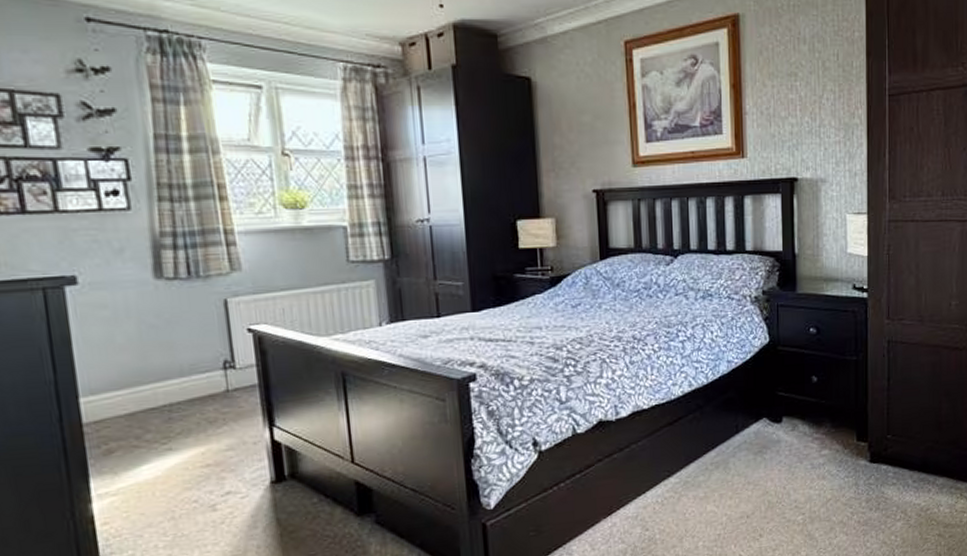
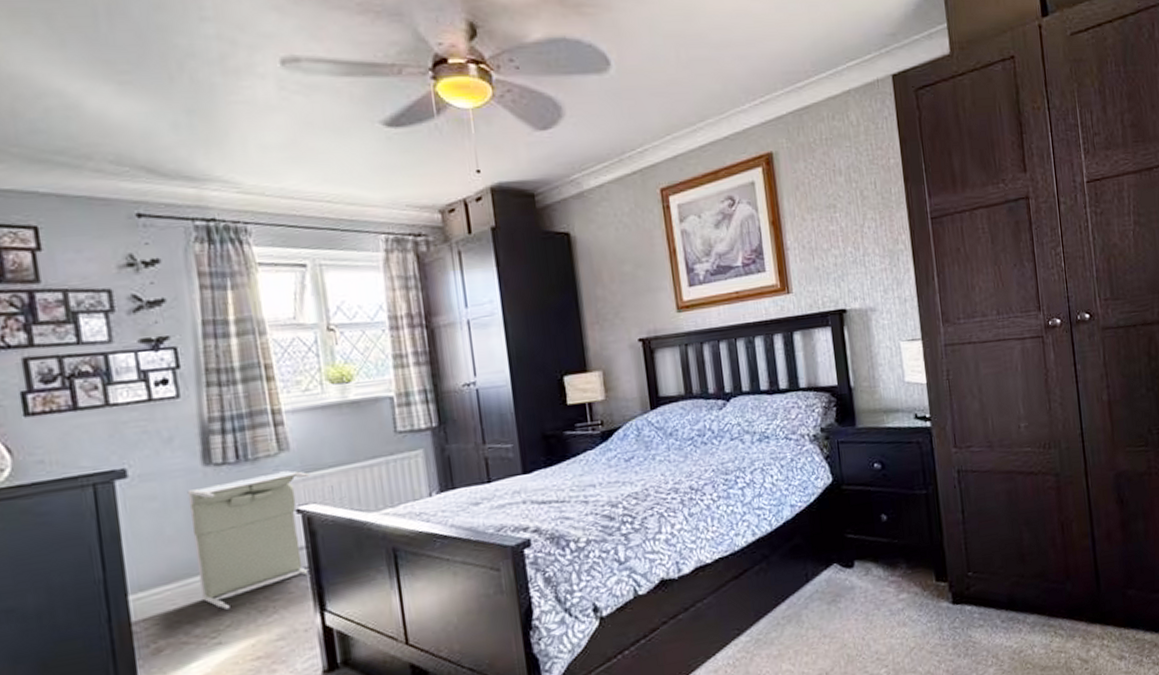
laundry hamper: none [138,290,262,418] -> present [187,470,311,610]

